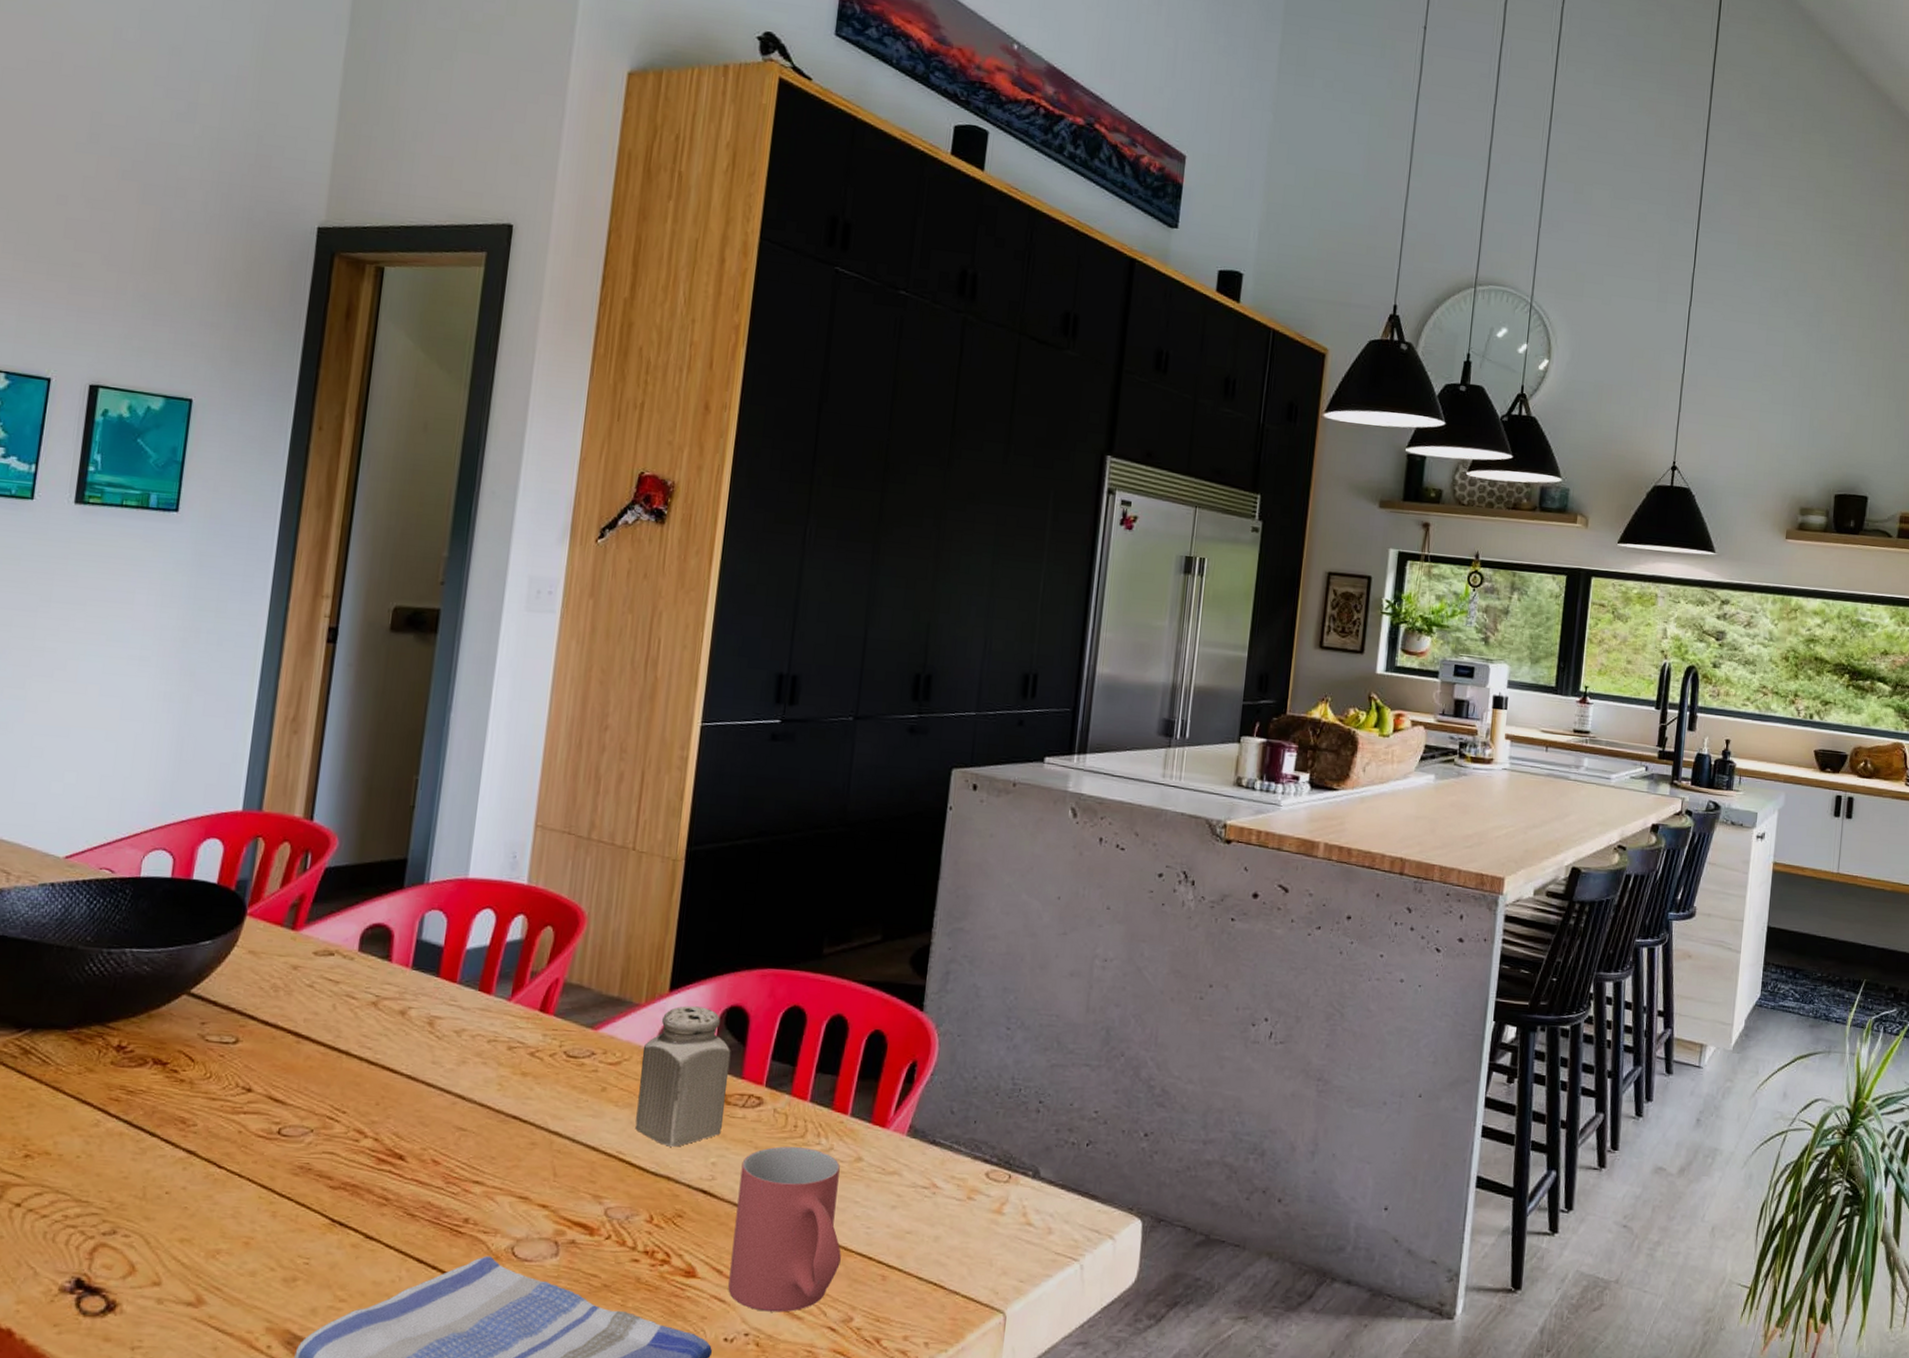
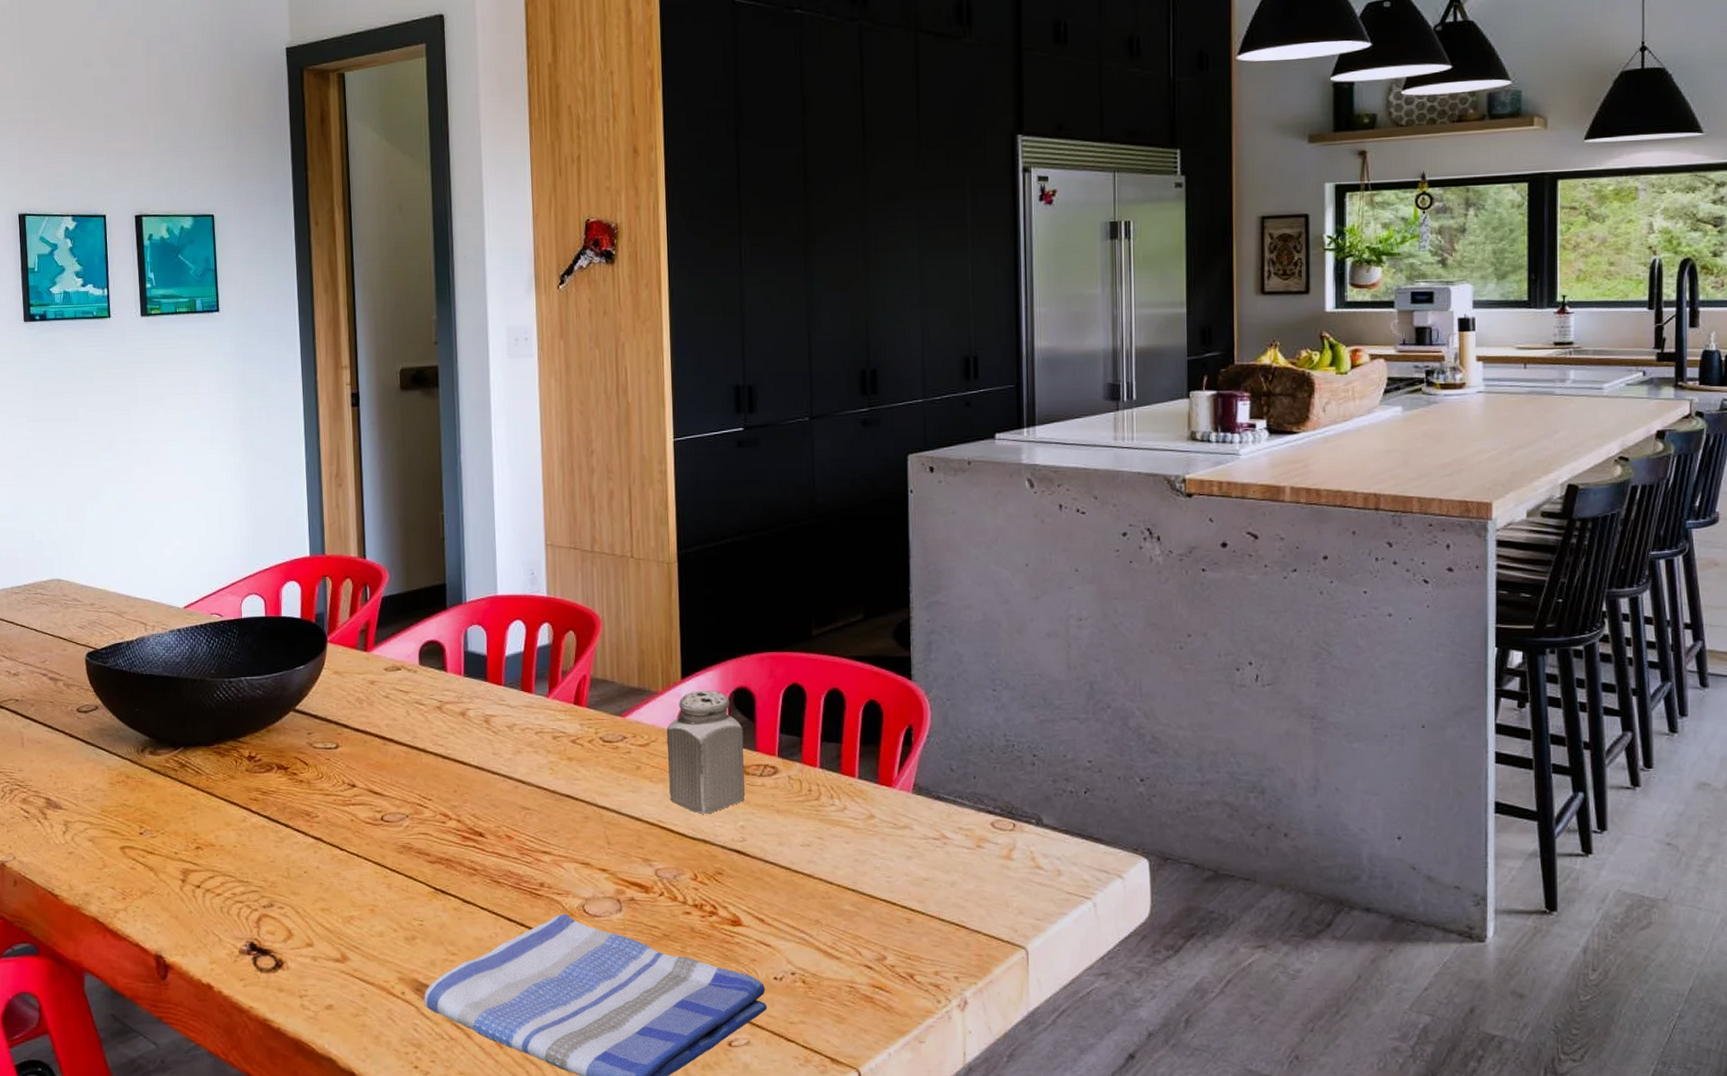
mug: present [728,1146,841,1313] -> none [767,809,868,954]

